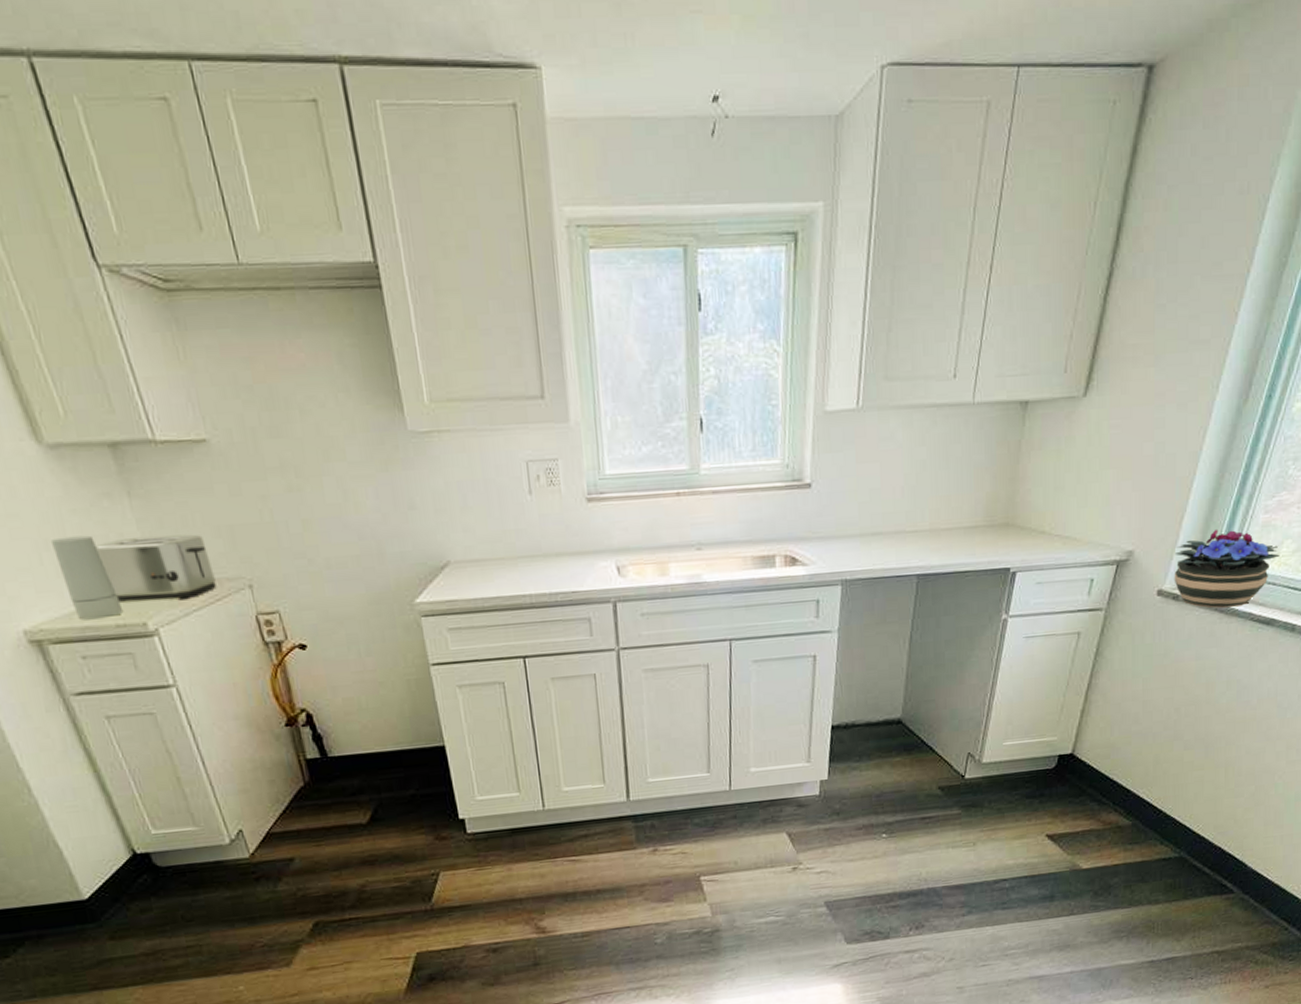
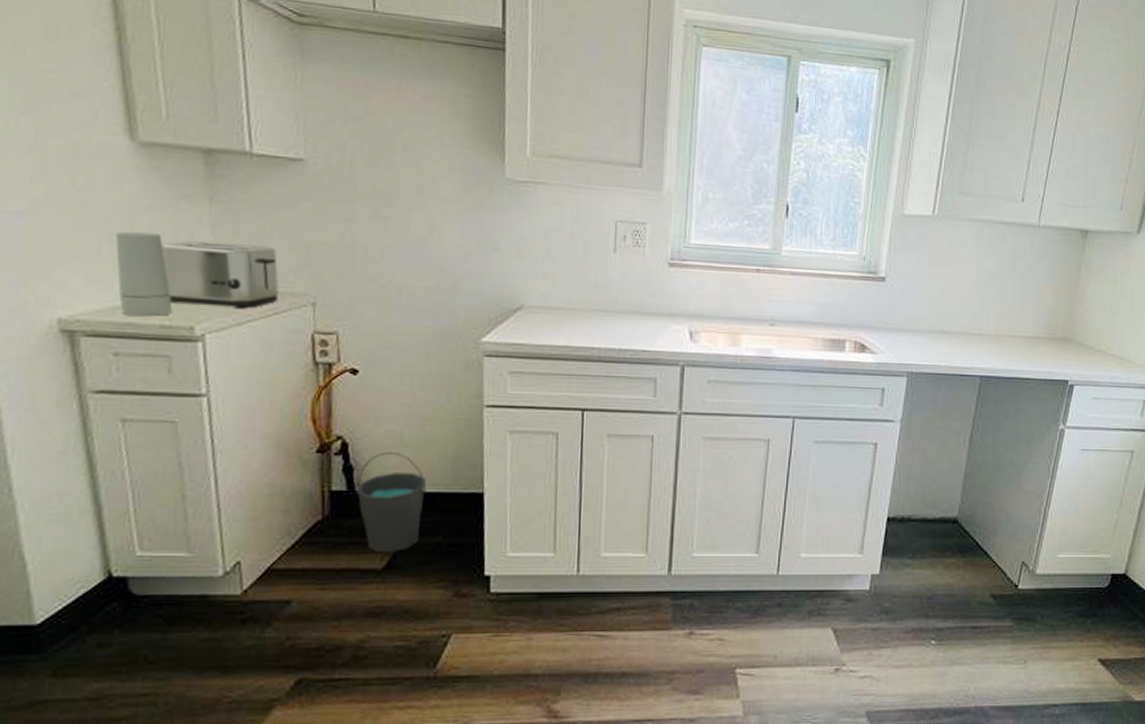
bucket: none [327,717,394,810] -> present [356,451,427,553]

